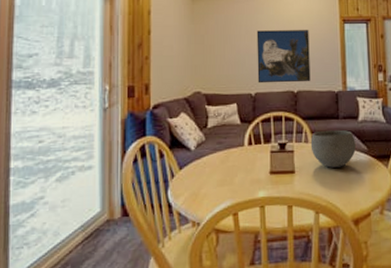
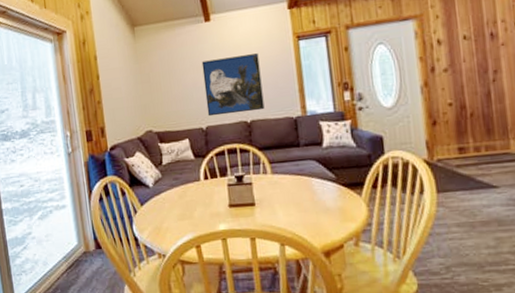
bowl: present [310,130,356,168] -> none [269,158,322,199]

